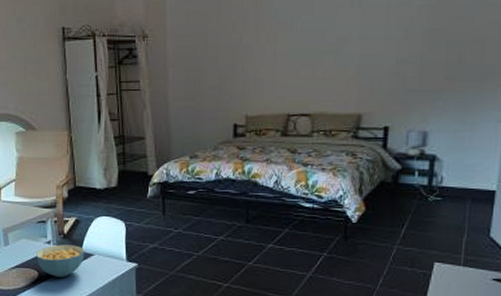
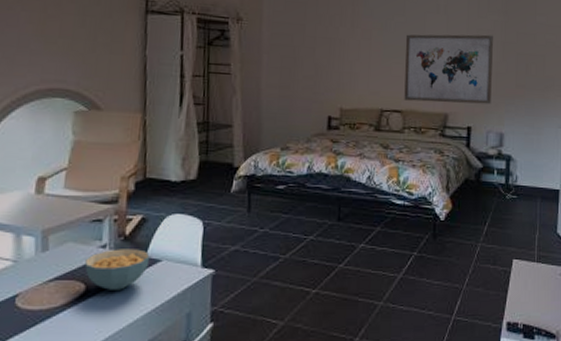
wall art: none [312,23,418,103] -> present [404,34,493,105]

